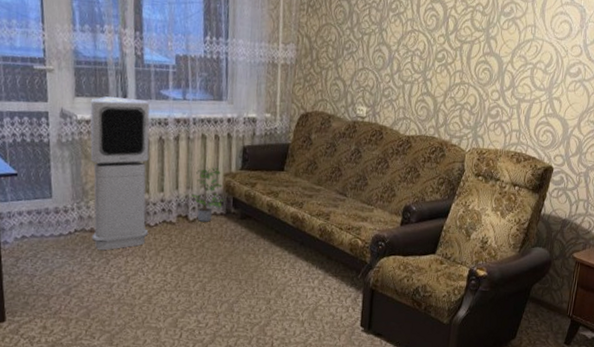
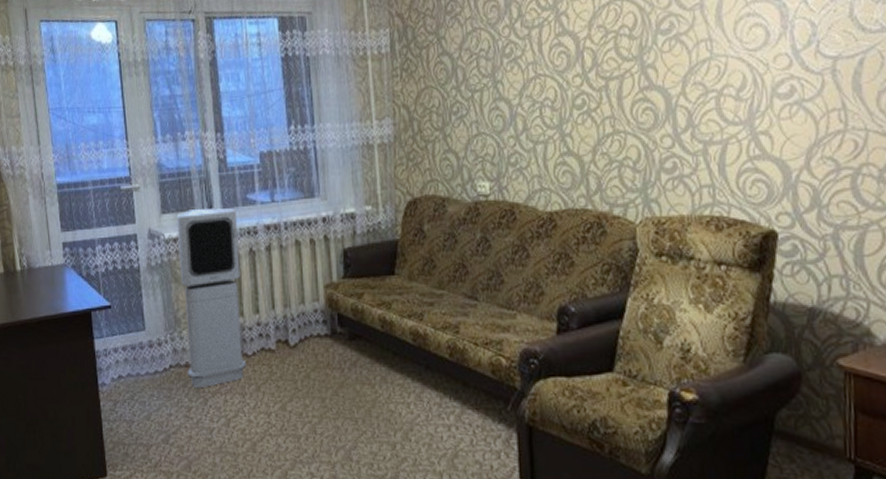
potted plant: present [191,167,225,222] -> none [289,278,329,346]

